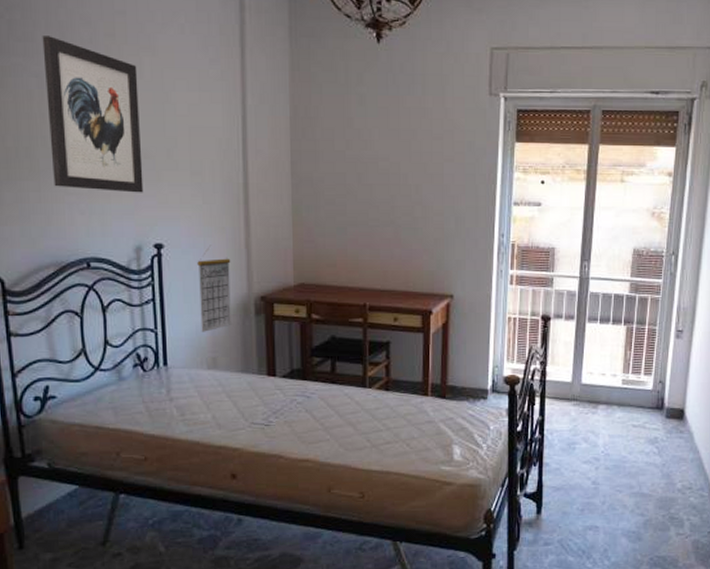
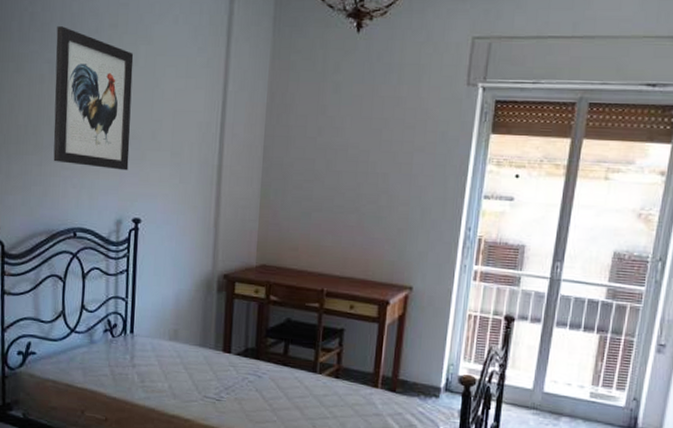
calendar: present [197,245,231,332] -> none [166,222,200,305]

